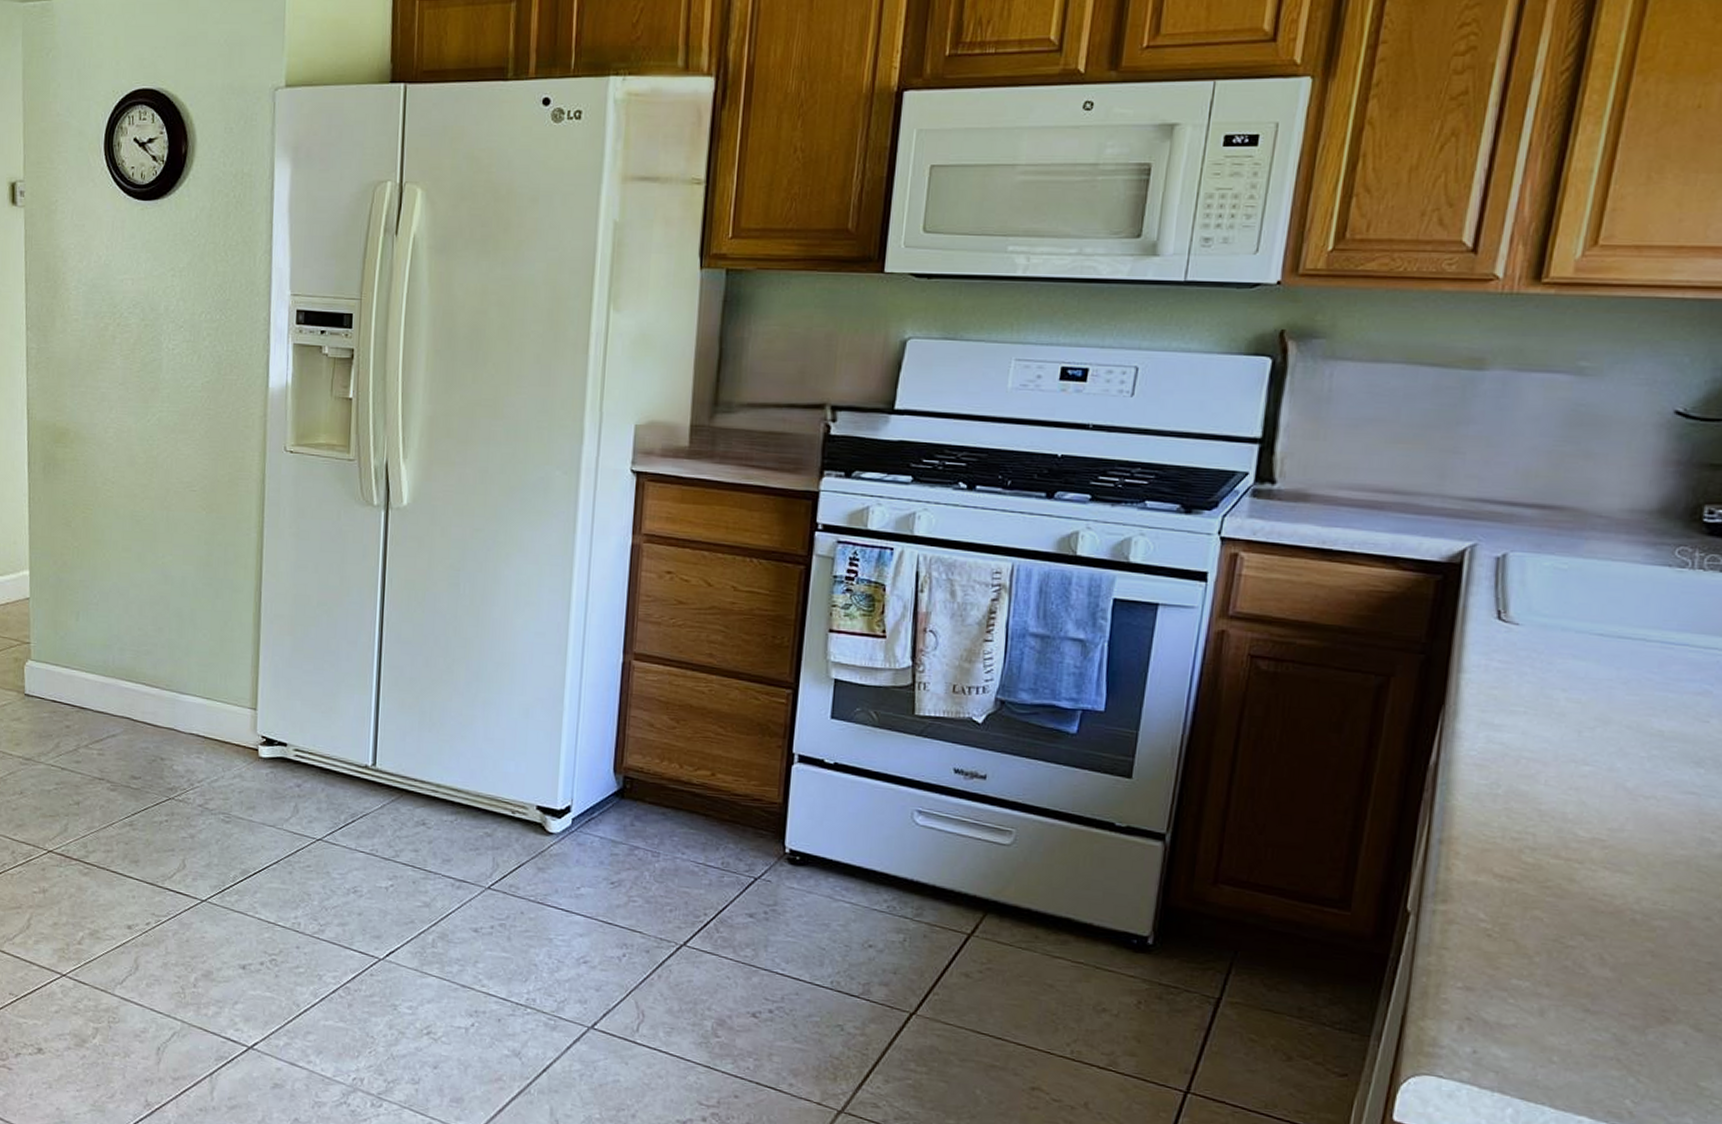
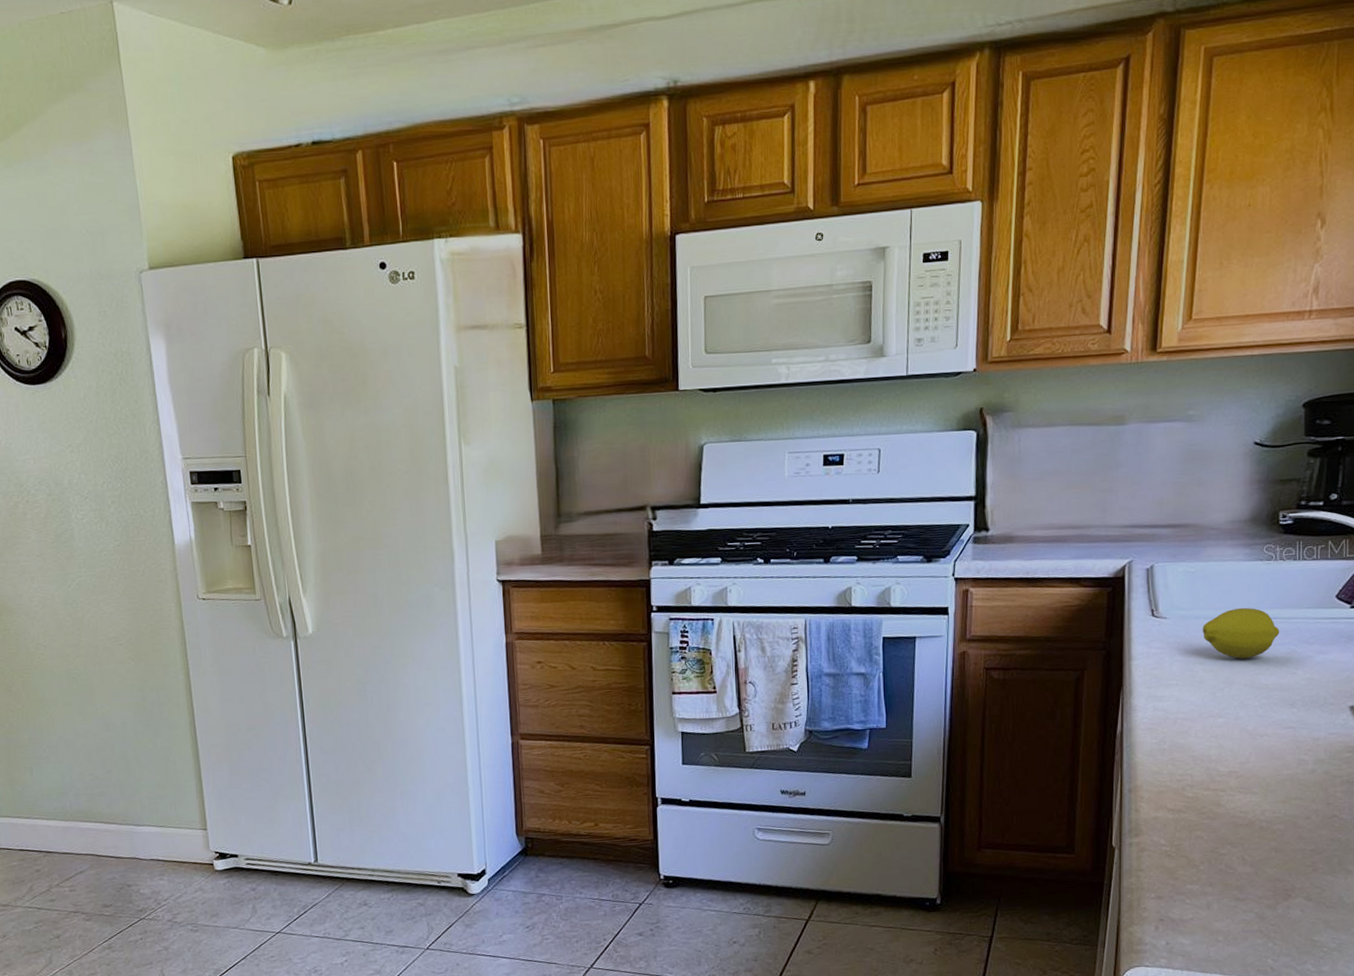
lemon: none [1571,624,1689,693] -> present [1203,607,1280,659]

